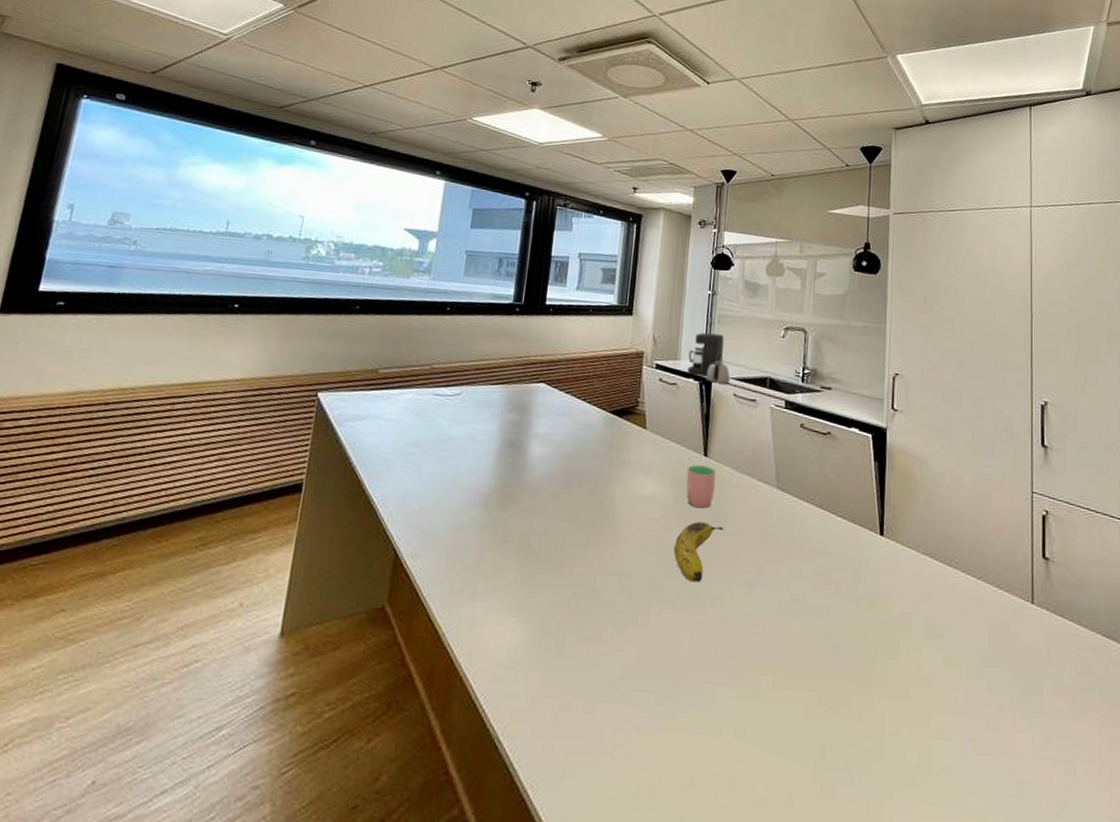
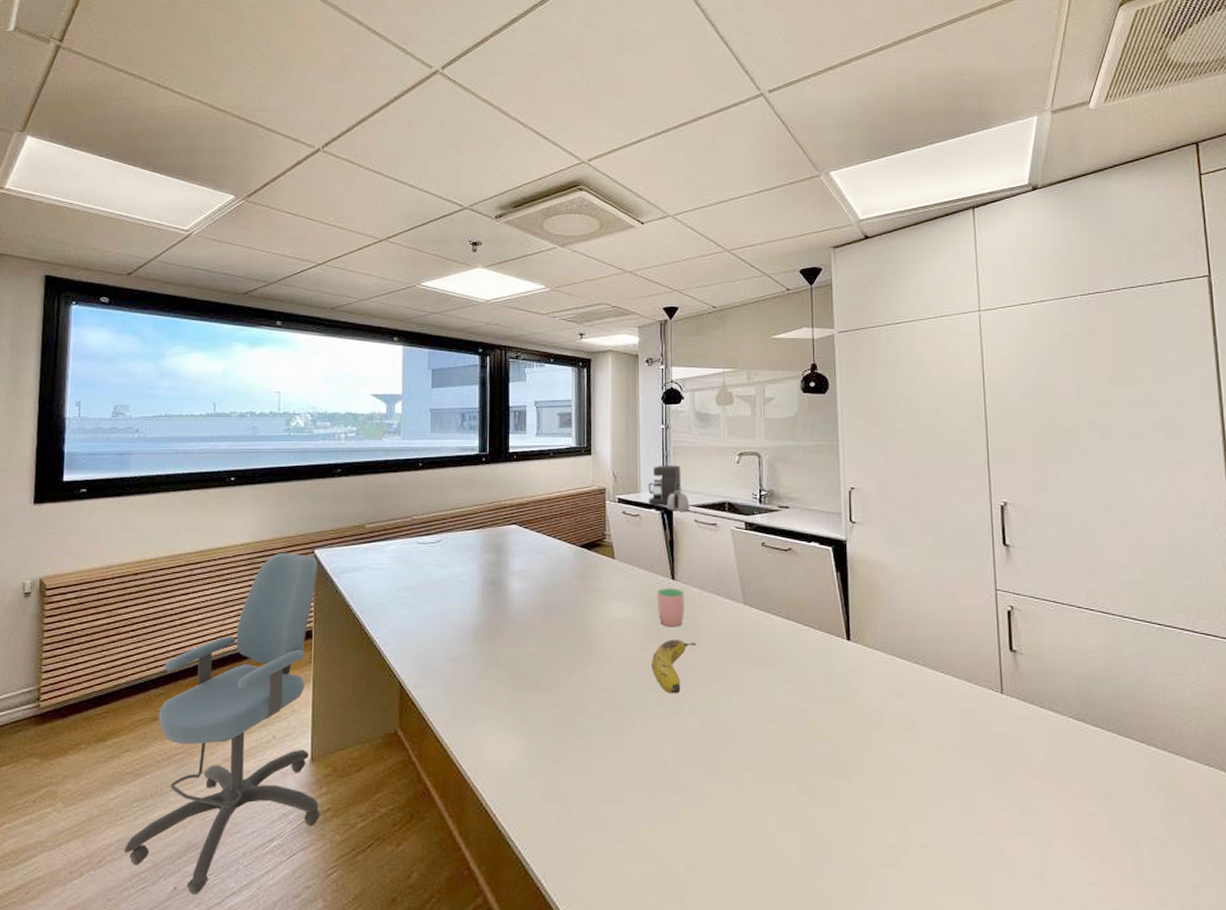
office chair: none [37,392,320,791] -> present [123,552,321,895]

